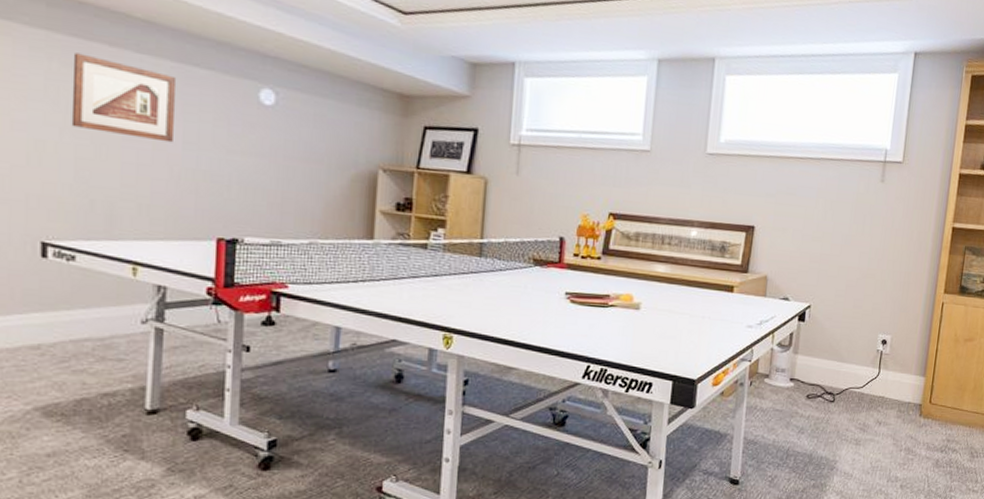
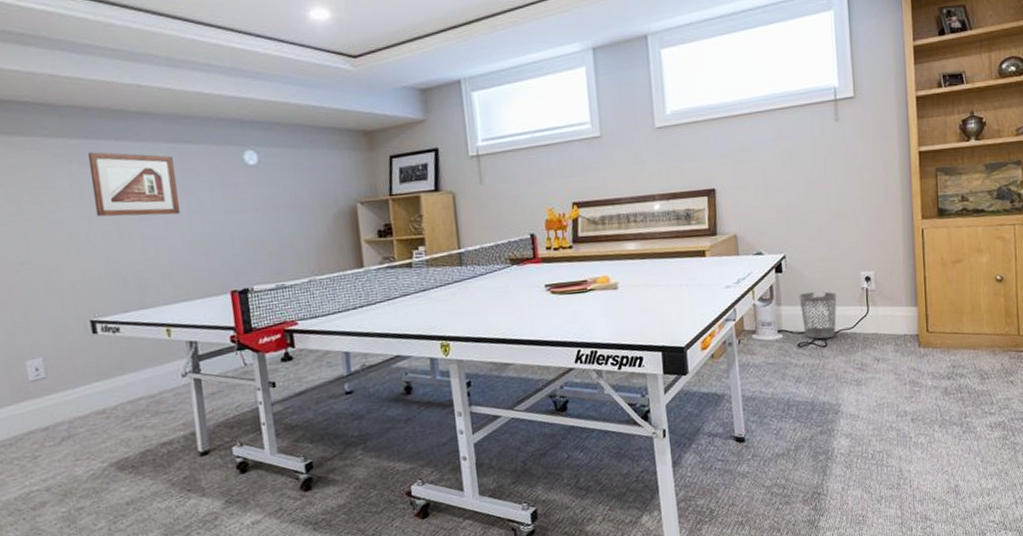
wastebasket: none [815,346,852,395] -> present [799,291,837,339]

